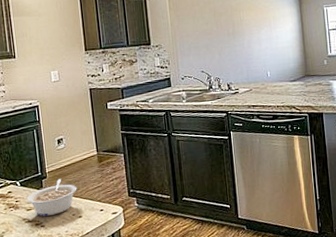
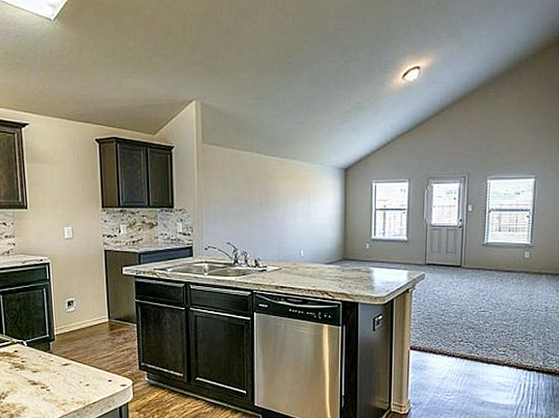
legume: present [26,178,77,216] -> none [33,343,86,380]

